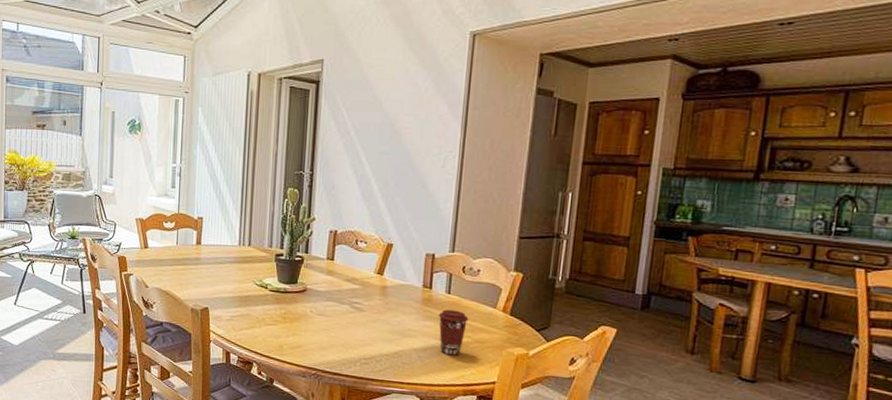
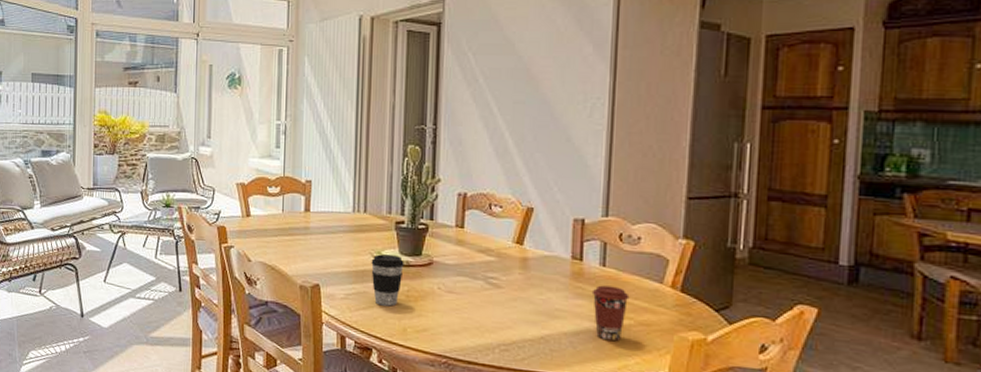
coffee cup: none [253,282,282,327] -> present [371,254,404,306]

